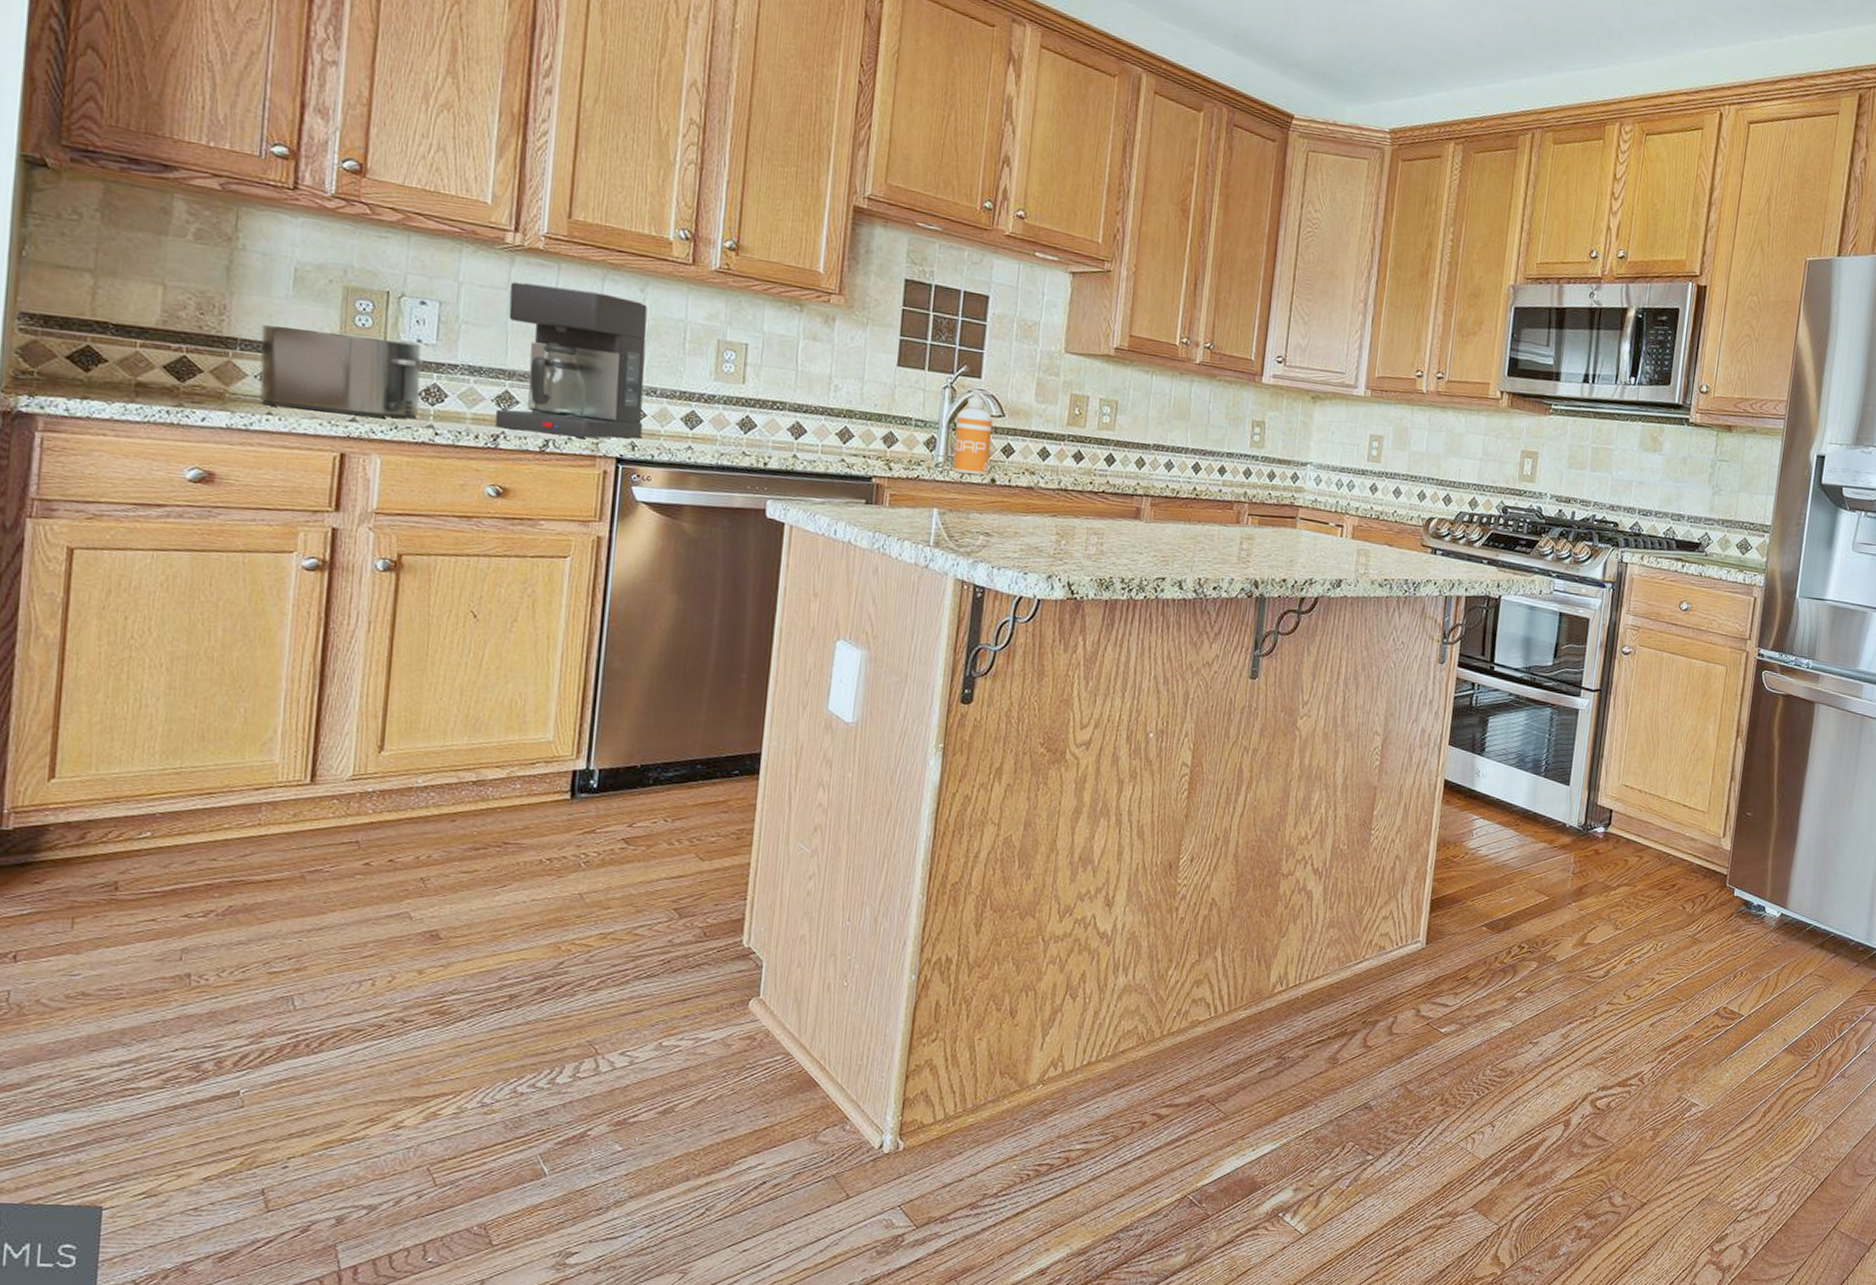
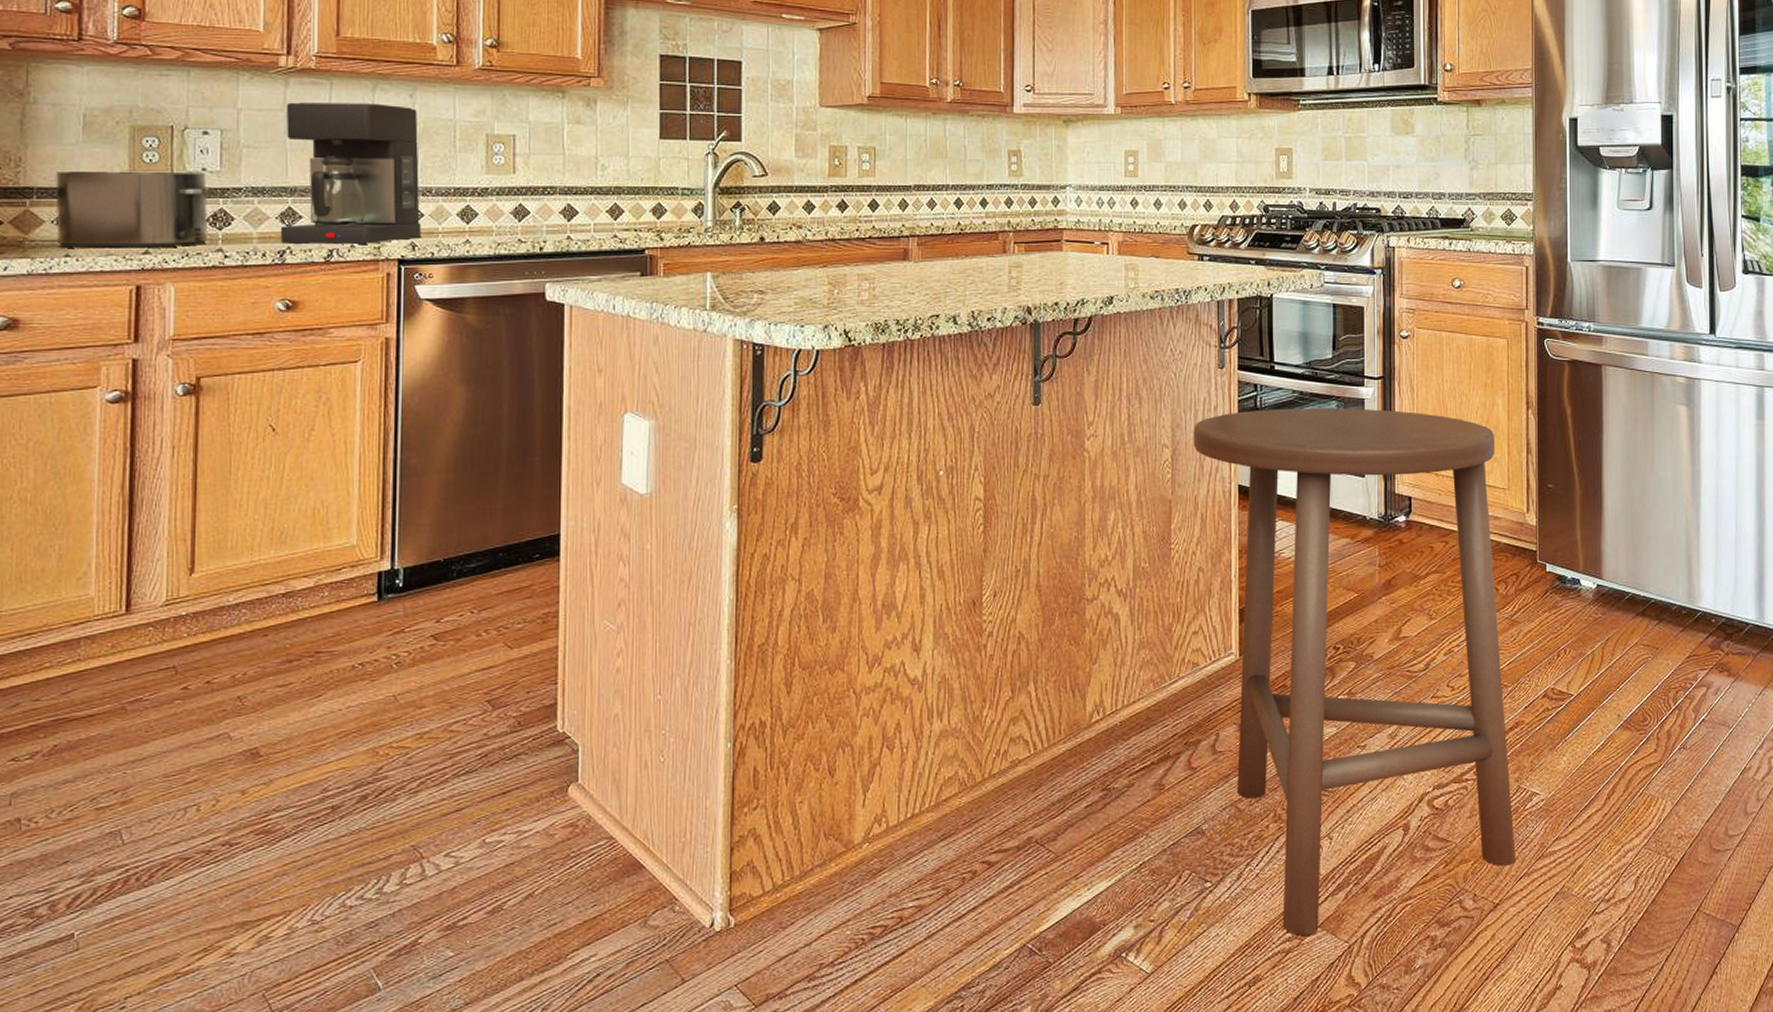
soap dispenser: present [952,389,993,475] -> none [721,153,757,236]
bar stool: none [1405,708,1702,1215] -> present [1193,407,1515,937]

